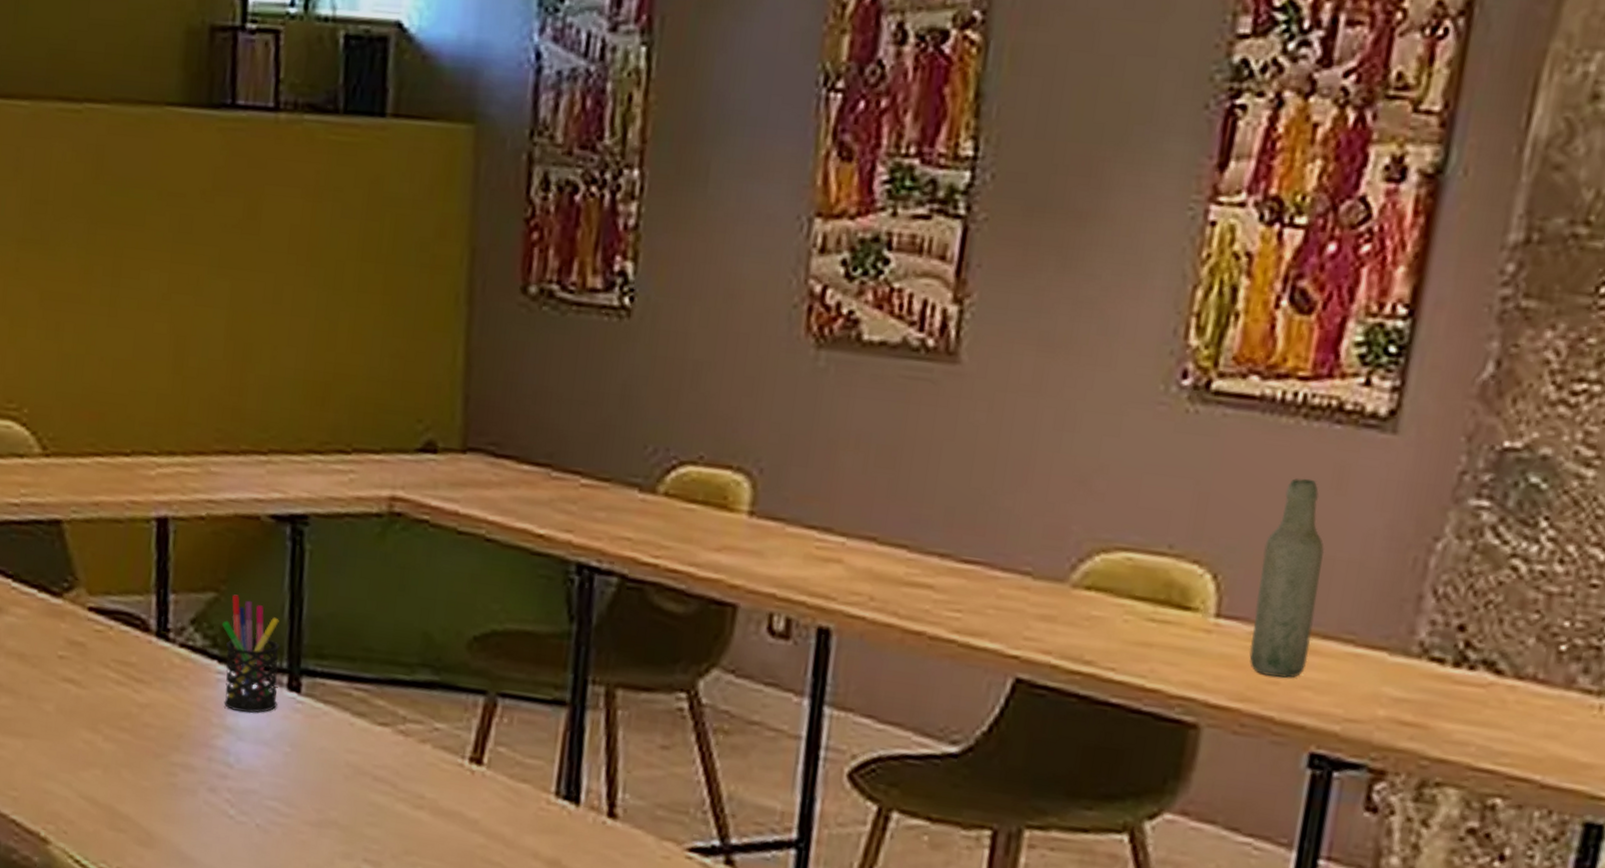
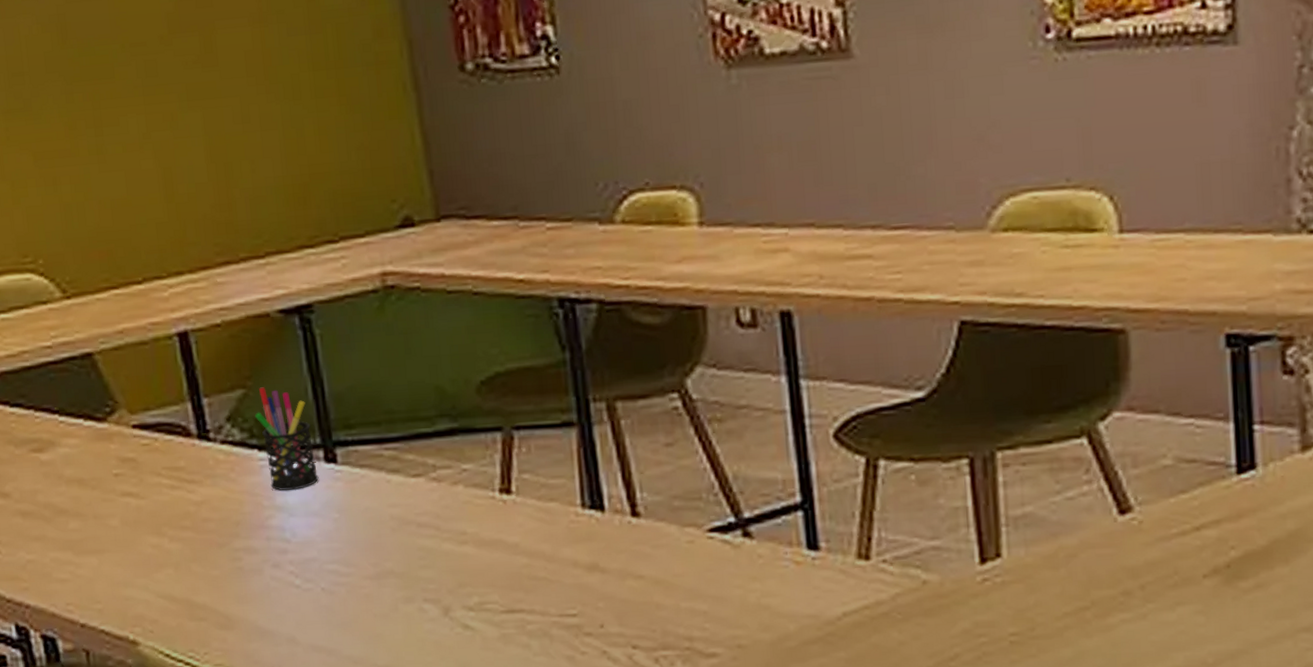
bottle: present [1249,478,1325,678] -> none [1147,97,1206,275]

